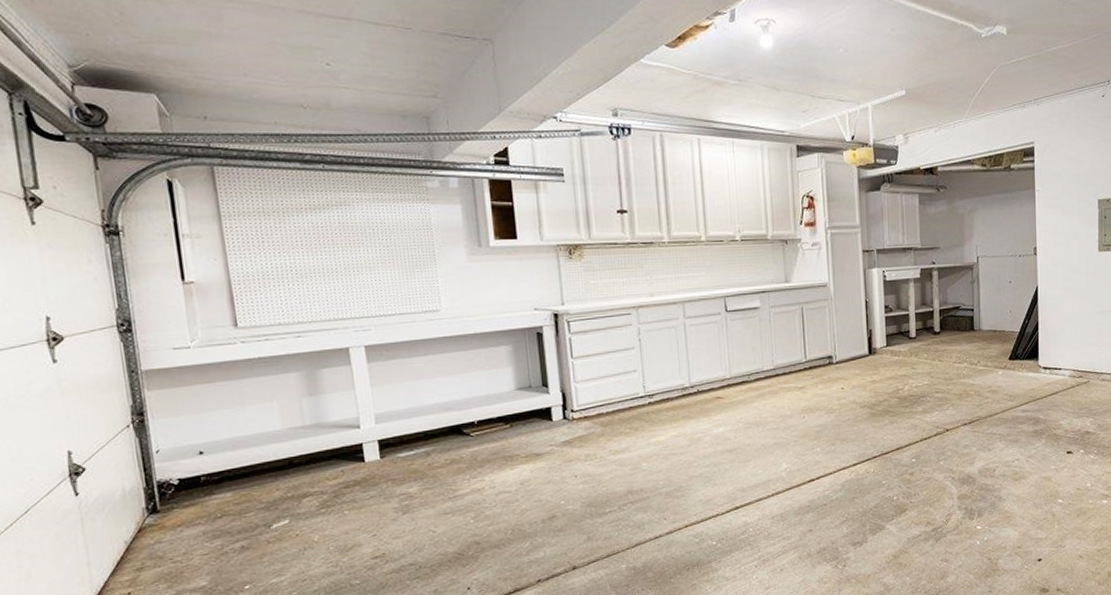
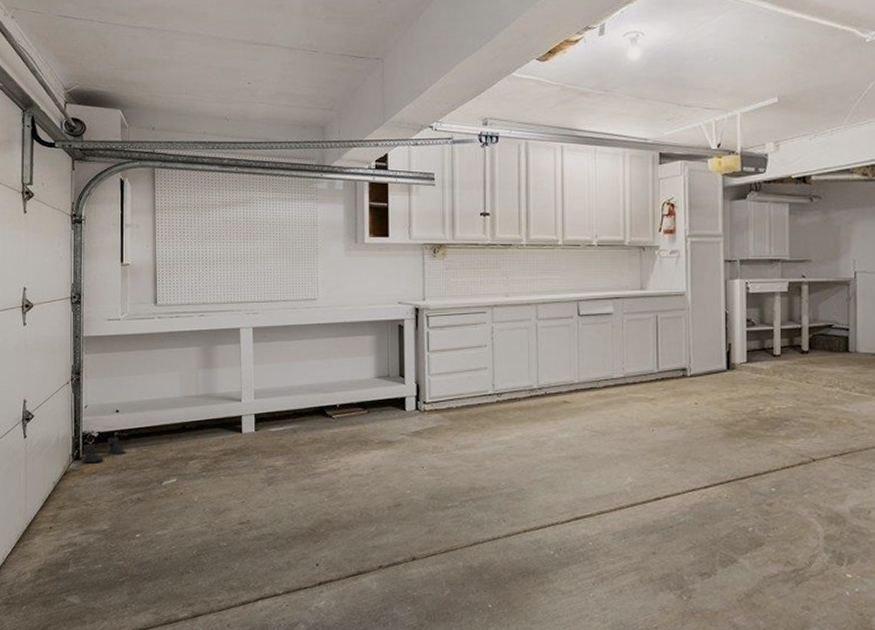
boots: none [159,482,222,516] -> present [82,437,128,463]

